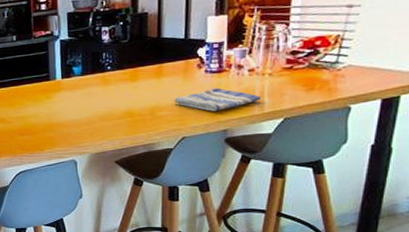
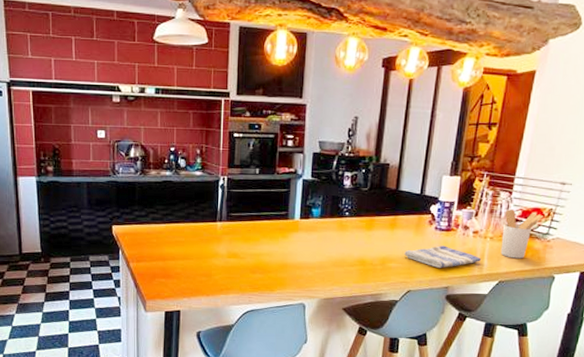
utensil holder: none [282,40,330,93] -> present [500,208,543,259]

